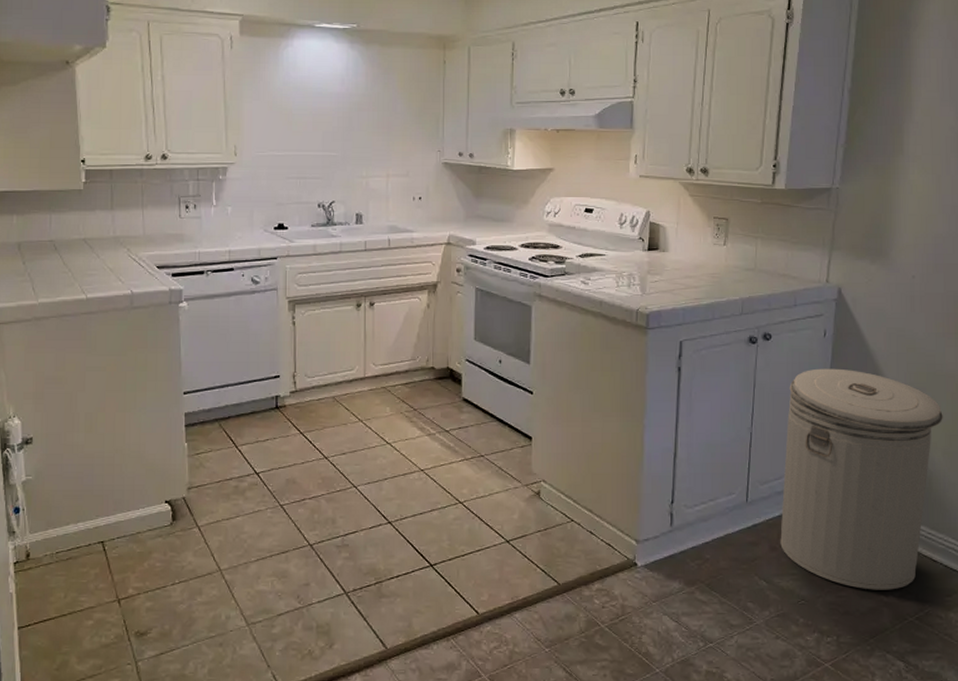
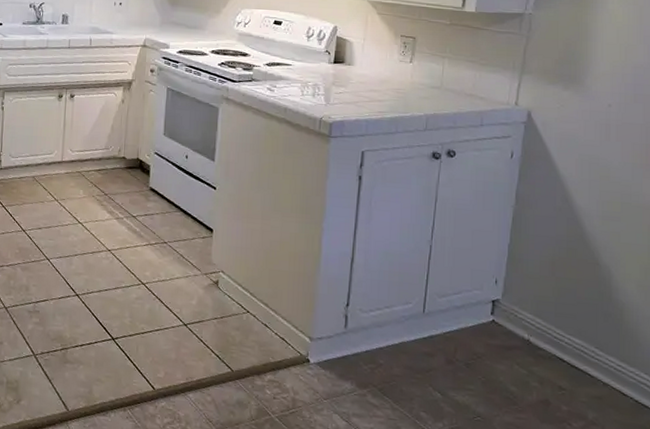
can: present [780,368,943,590] -> none [457,188,638,419]

